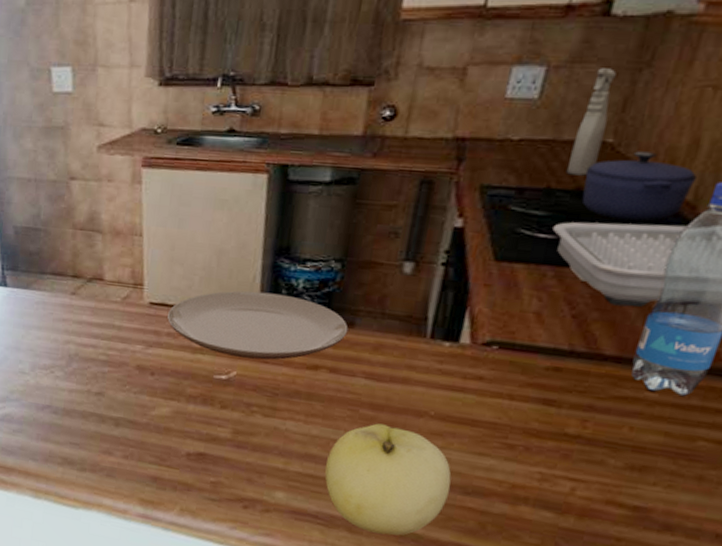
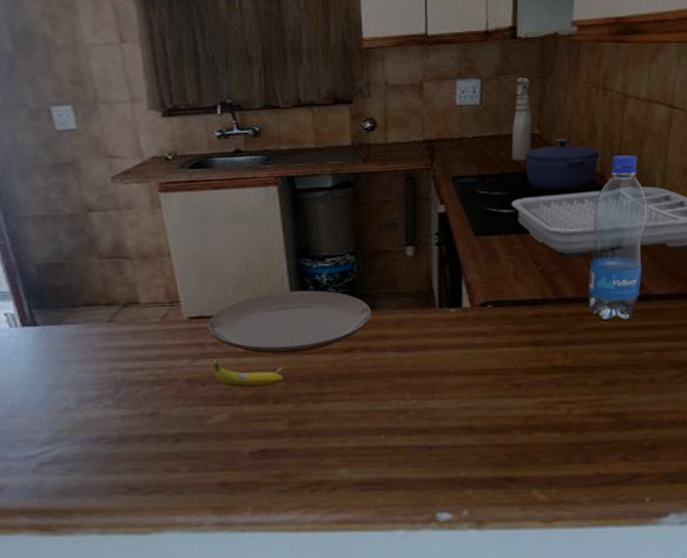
fruit: none [164,350,236,389] -> present [212,358,284,388]
apple: present [324,423,452,536] -> none [375,388,480,486]

